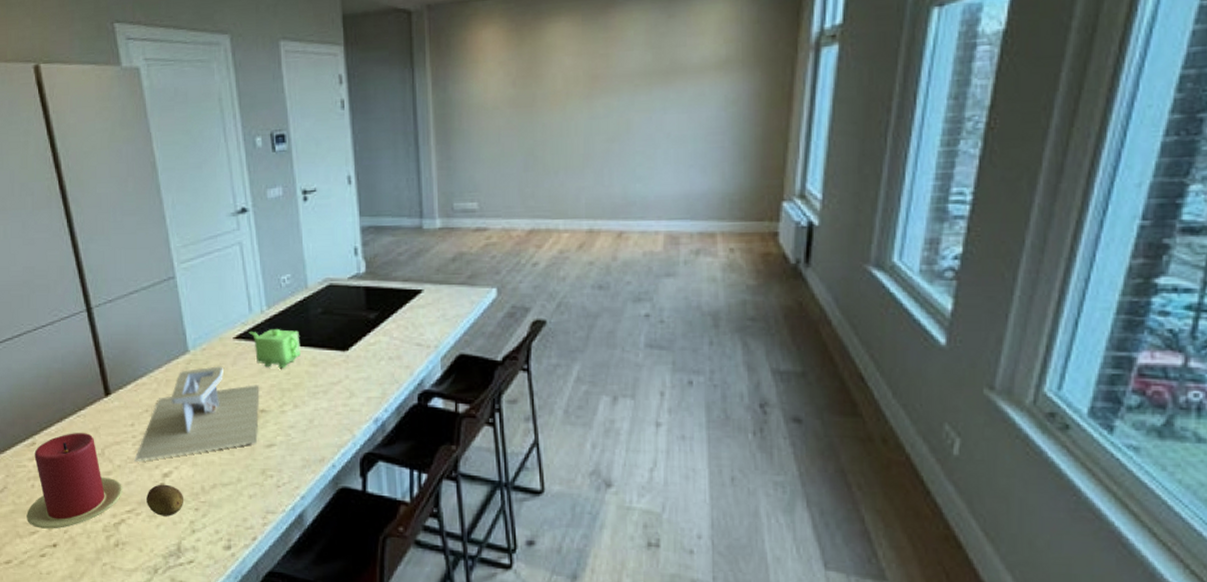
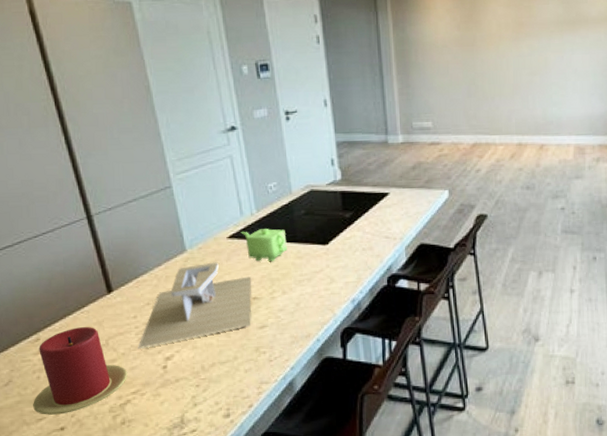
fruit: present [147,484,184,516] -> none [150,366,186,394]

